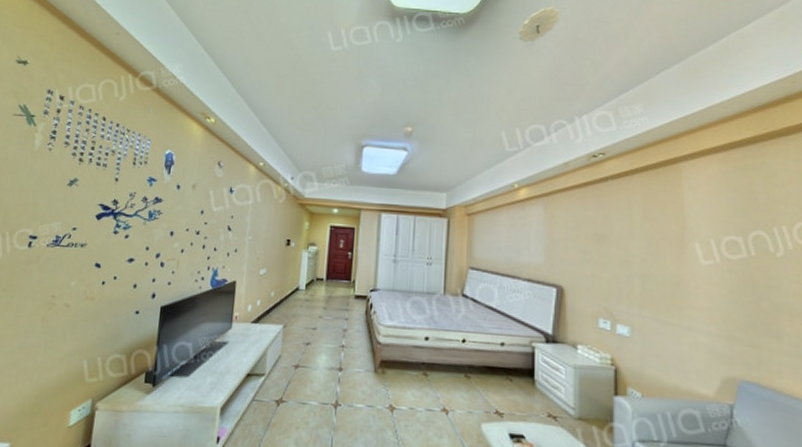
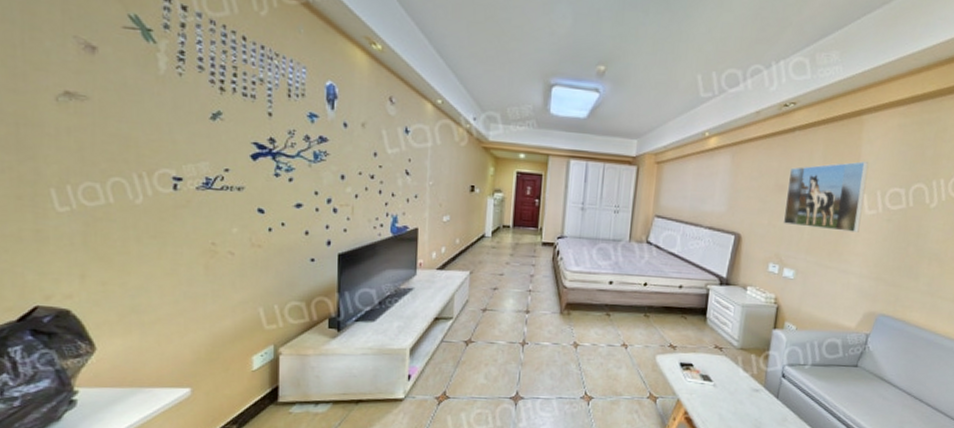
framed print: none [608,209,698,285] -> present [783,161,869,232]

